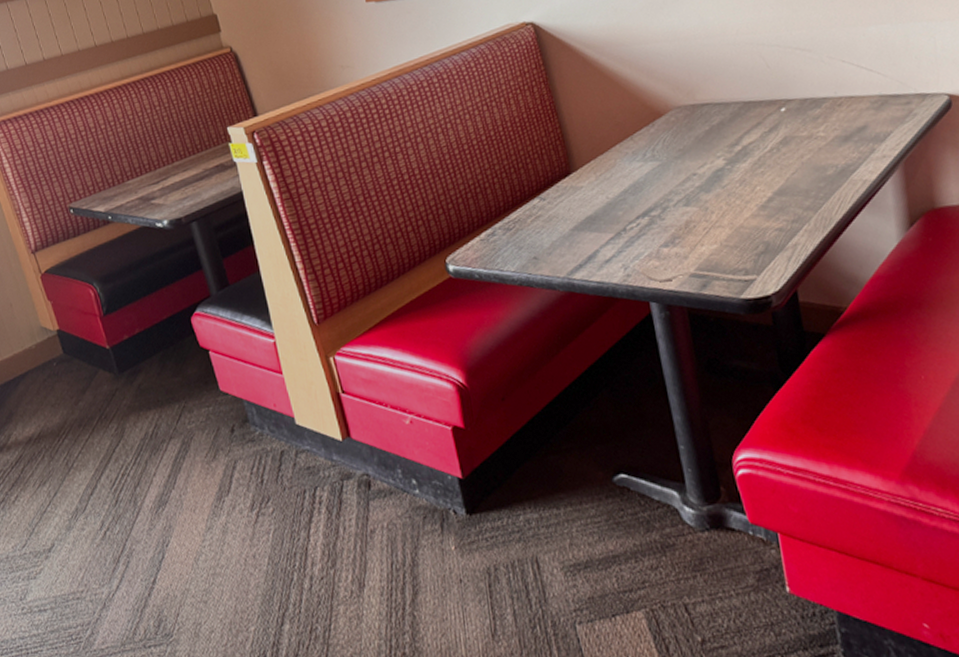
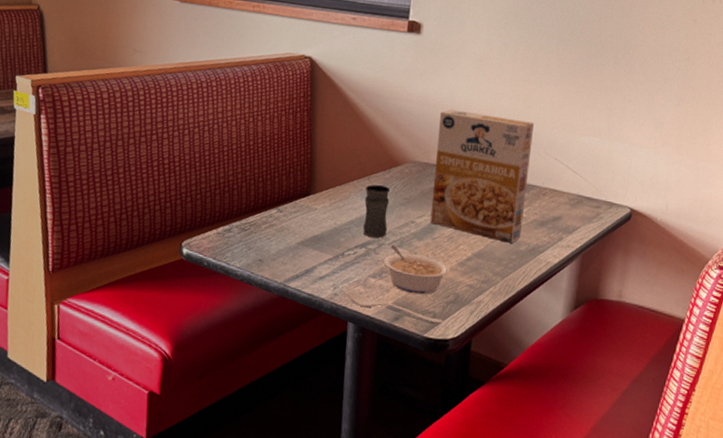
jar: none [630,142,669,203] -> present [363,184,391,238]
legume: none [673,204,751,254] -> present [384,244,450,295]
cereal box: none [694,26,824,171] -> present [430,109,535,243]

